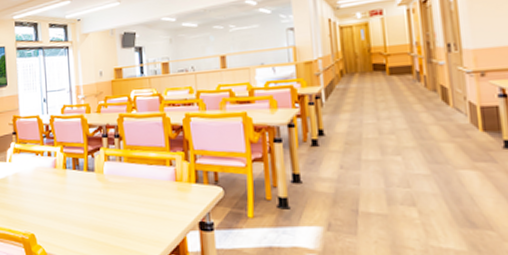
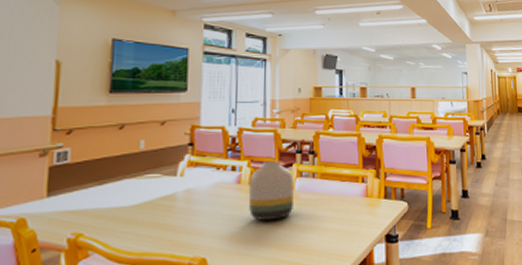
vase: none [63,146,104,202] -> present [248,161,294,220]

